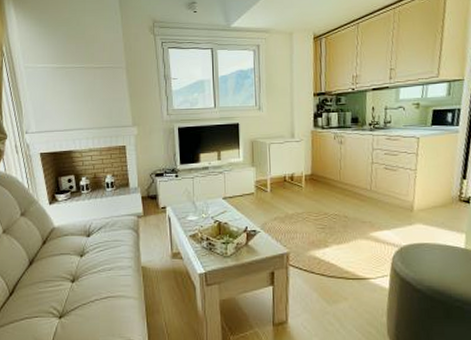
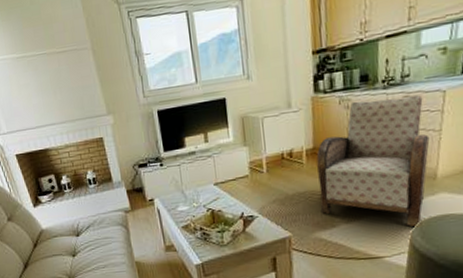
armchair: none [314,138,408,253] -> present [316,95,430,227]

